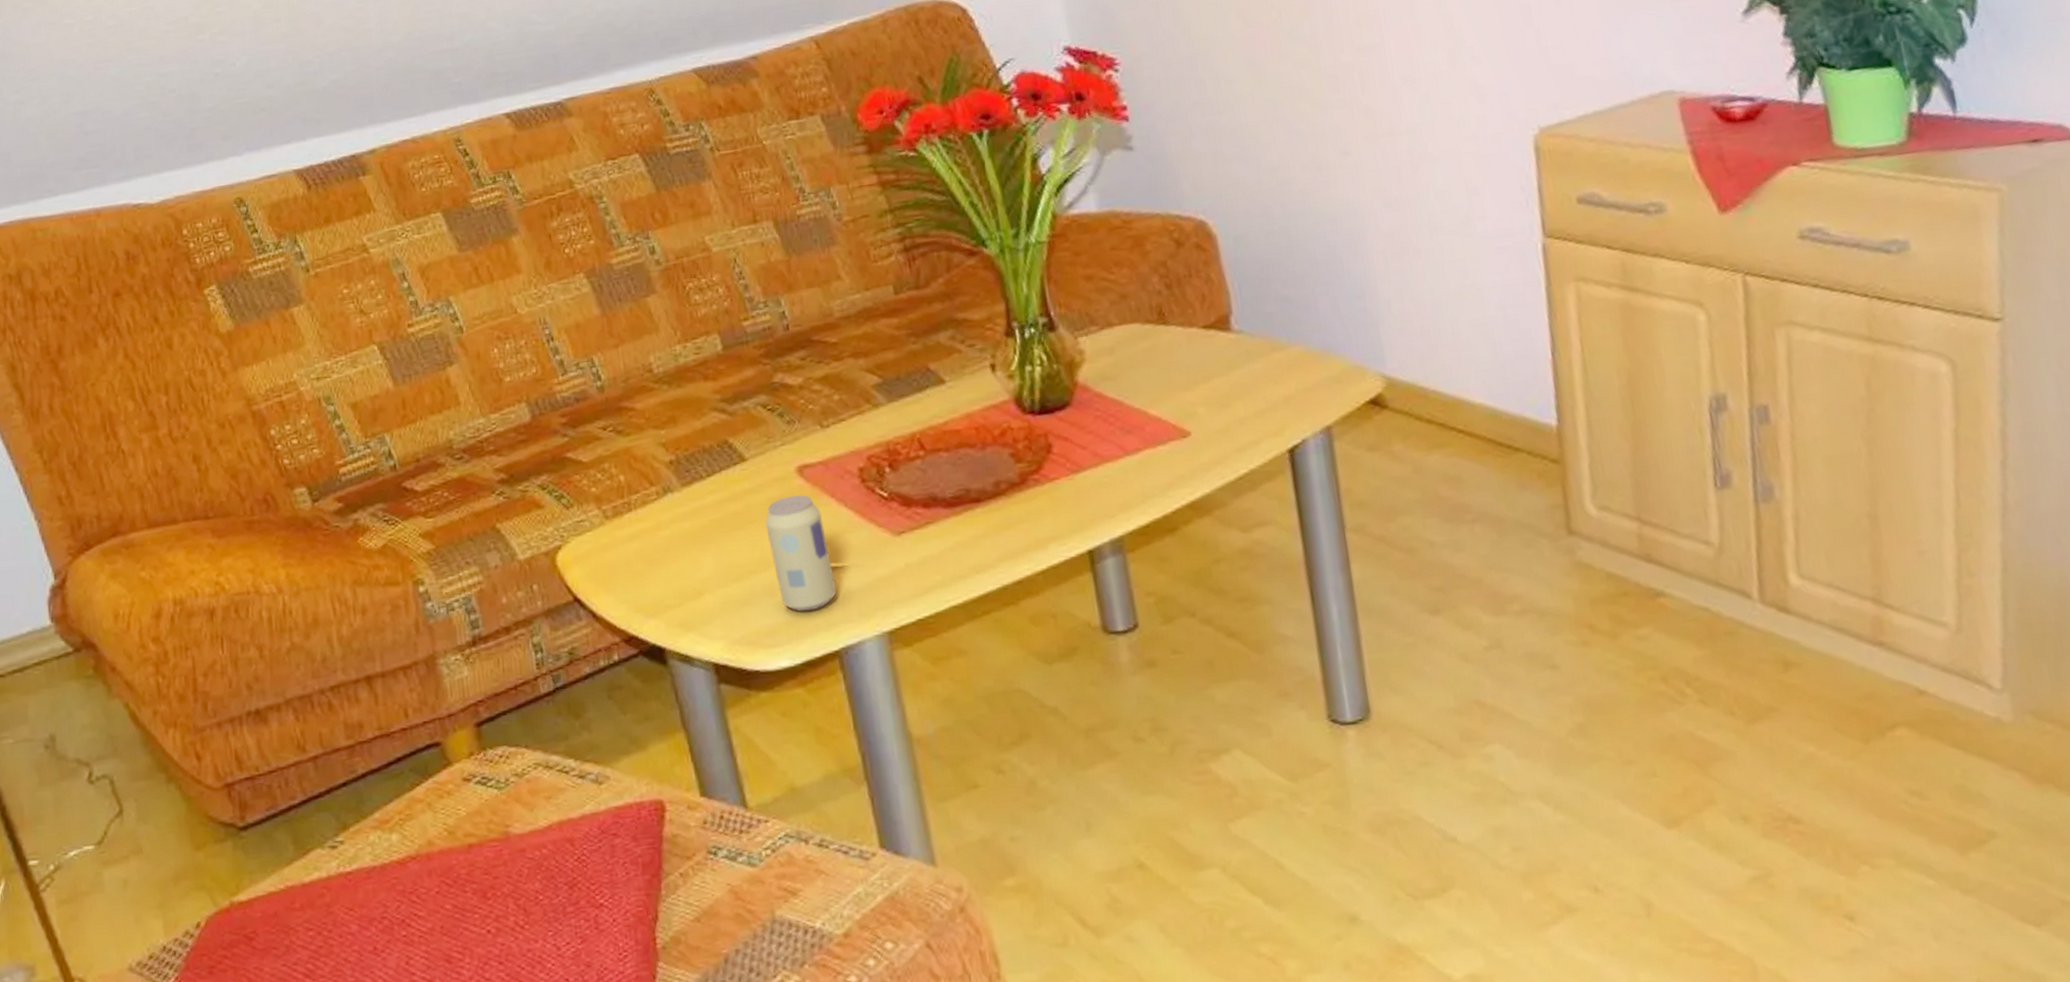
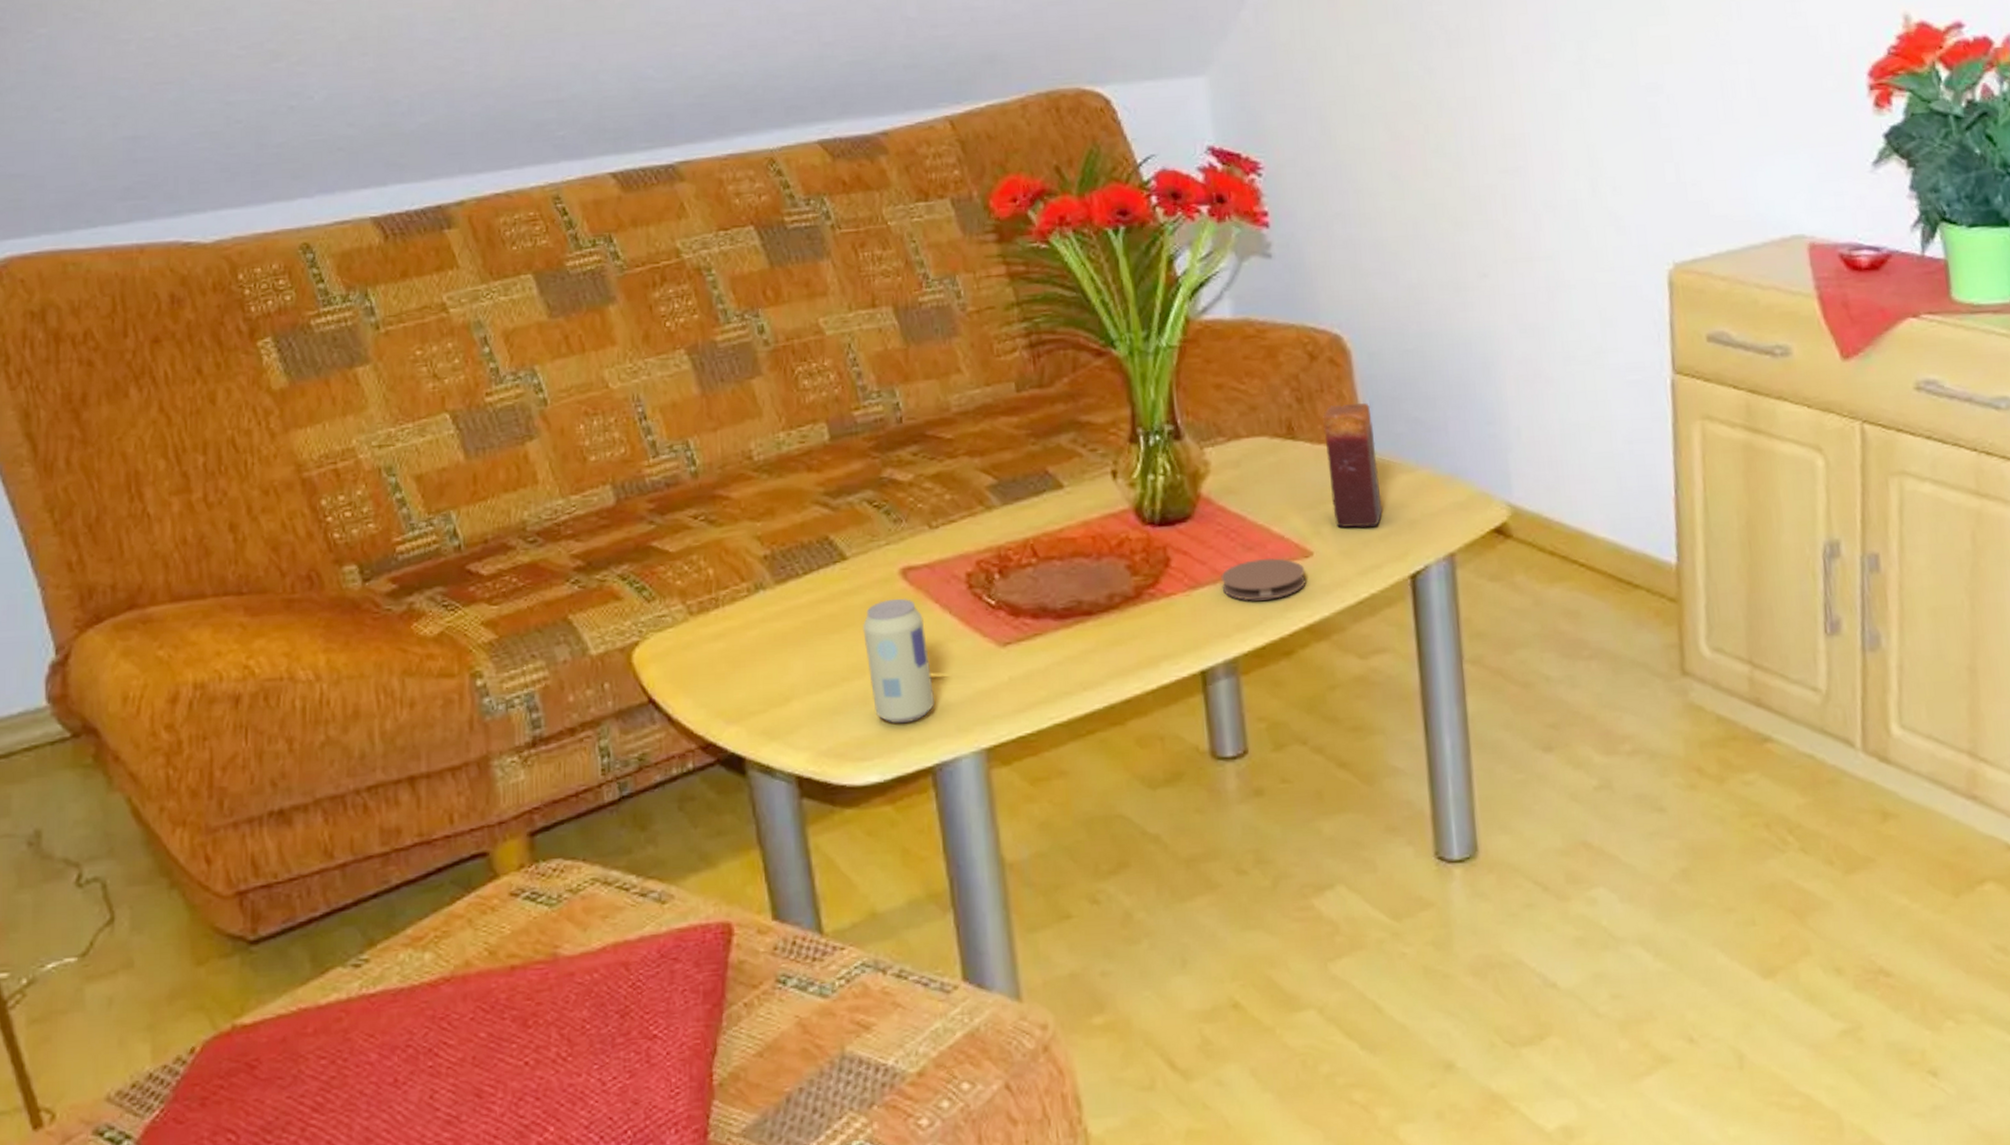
coaster: none [1102,439,1186,482] -> present [1221,557,1306,601]
candle: none [1191,285,1258,408] -> present [1322,403,1384,529]

